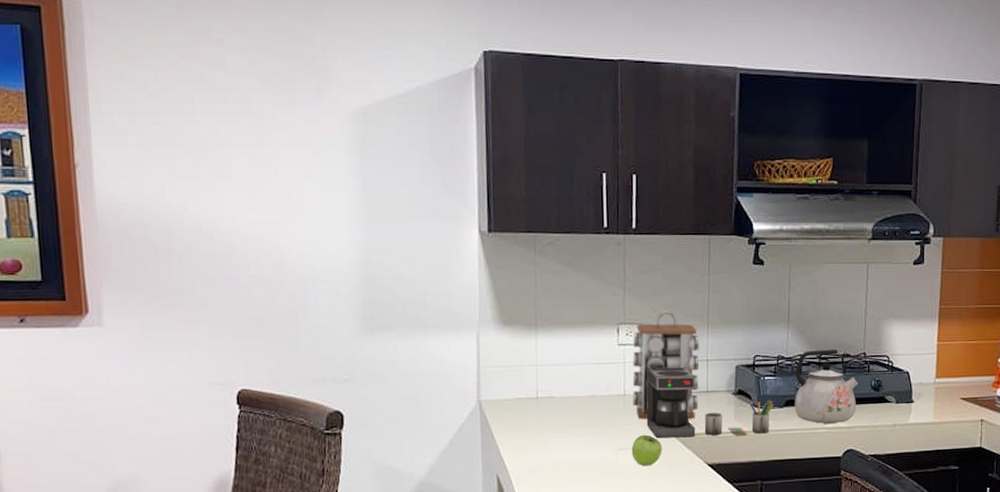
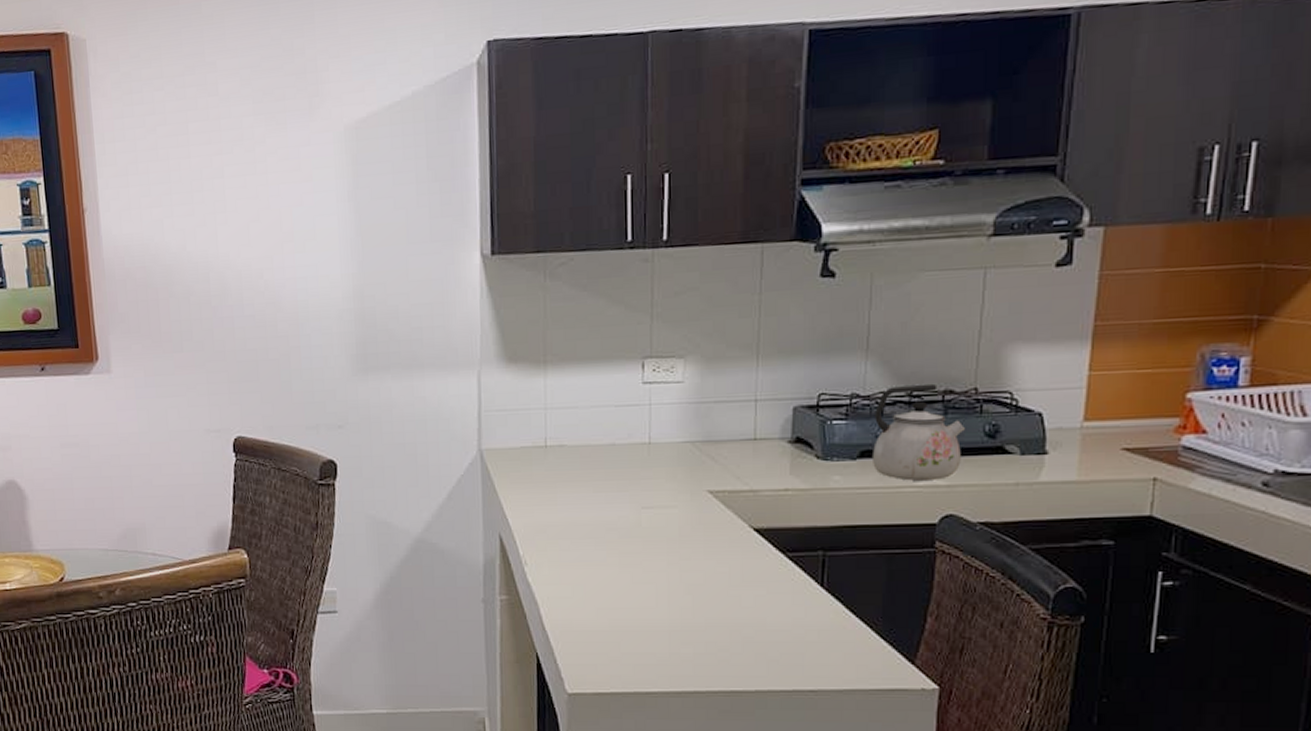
fruit: present [631,434,662,466] -> none [657,491,695,529]
spice rack: present [632,311,699,420] -> none [659,341,745,473]
coffee maker: present [646,367,773,438] -> none [676,409,843,495]

